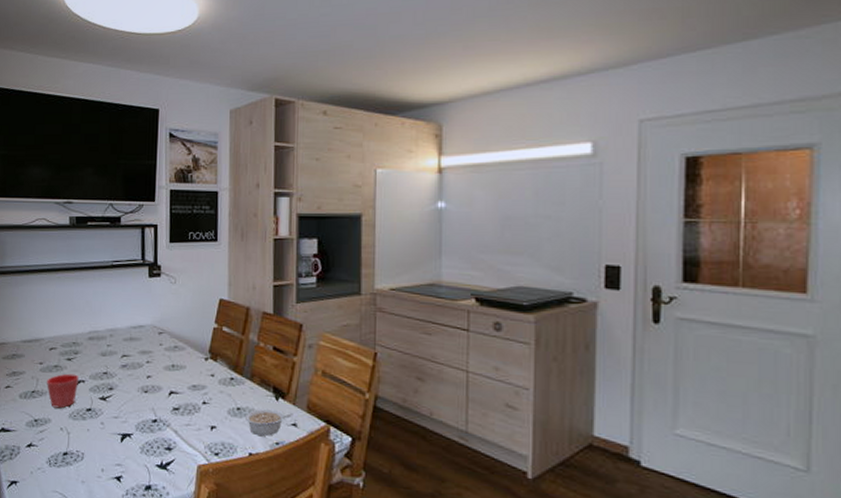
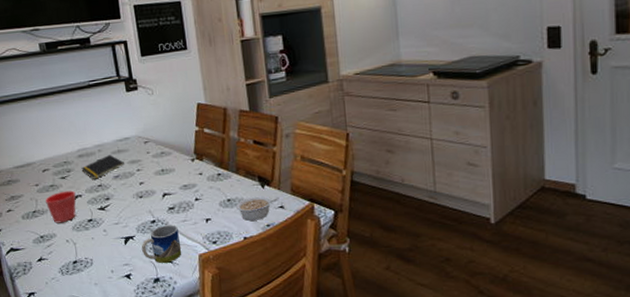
notepad: none [89,341,134,366] -> present [81,155,124,180]
mug: none [138,426,180,470] -> present [141,225,182,263]

